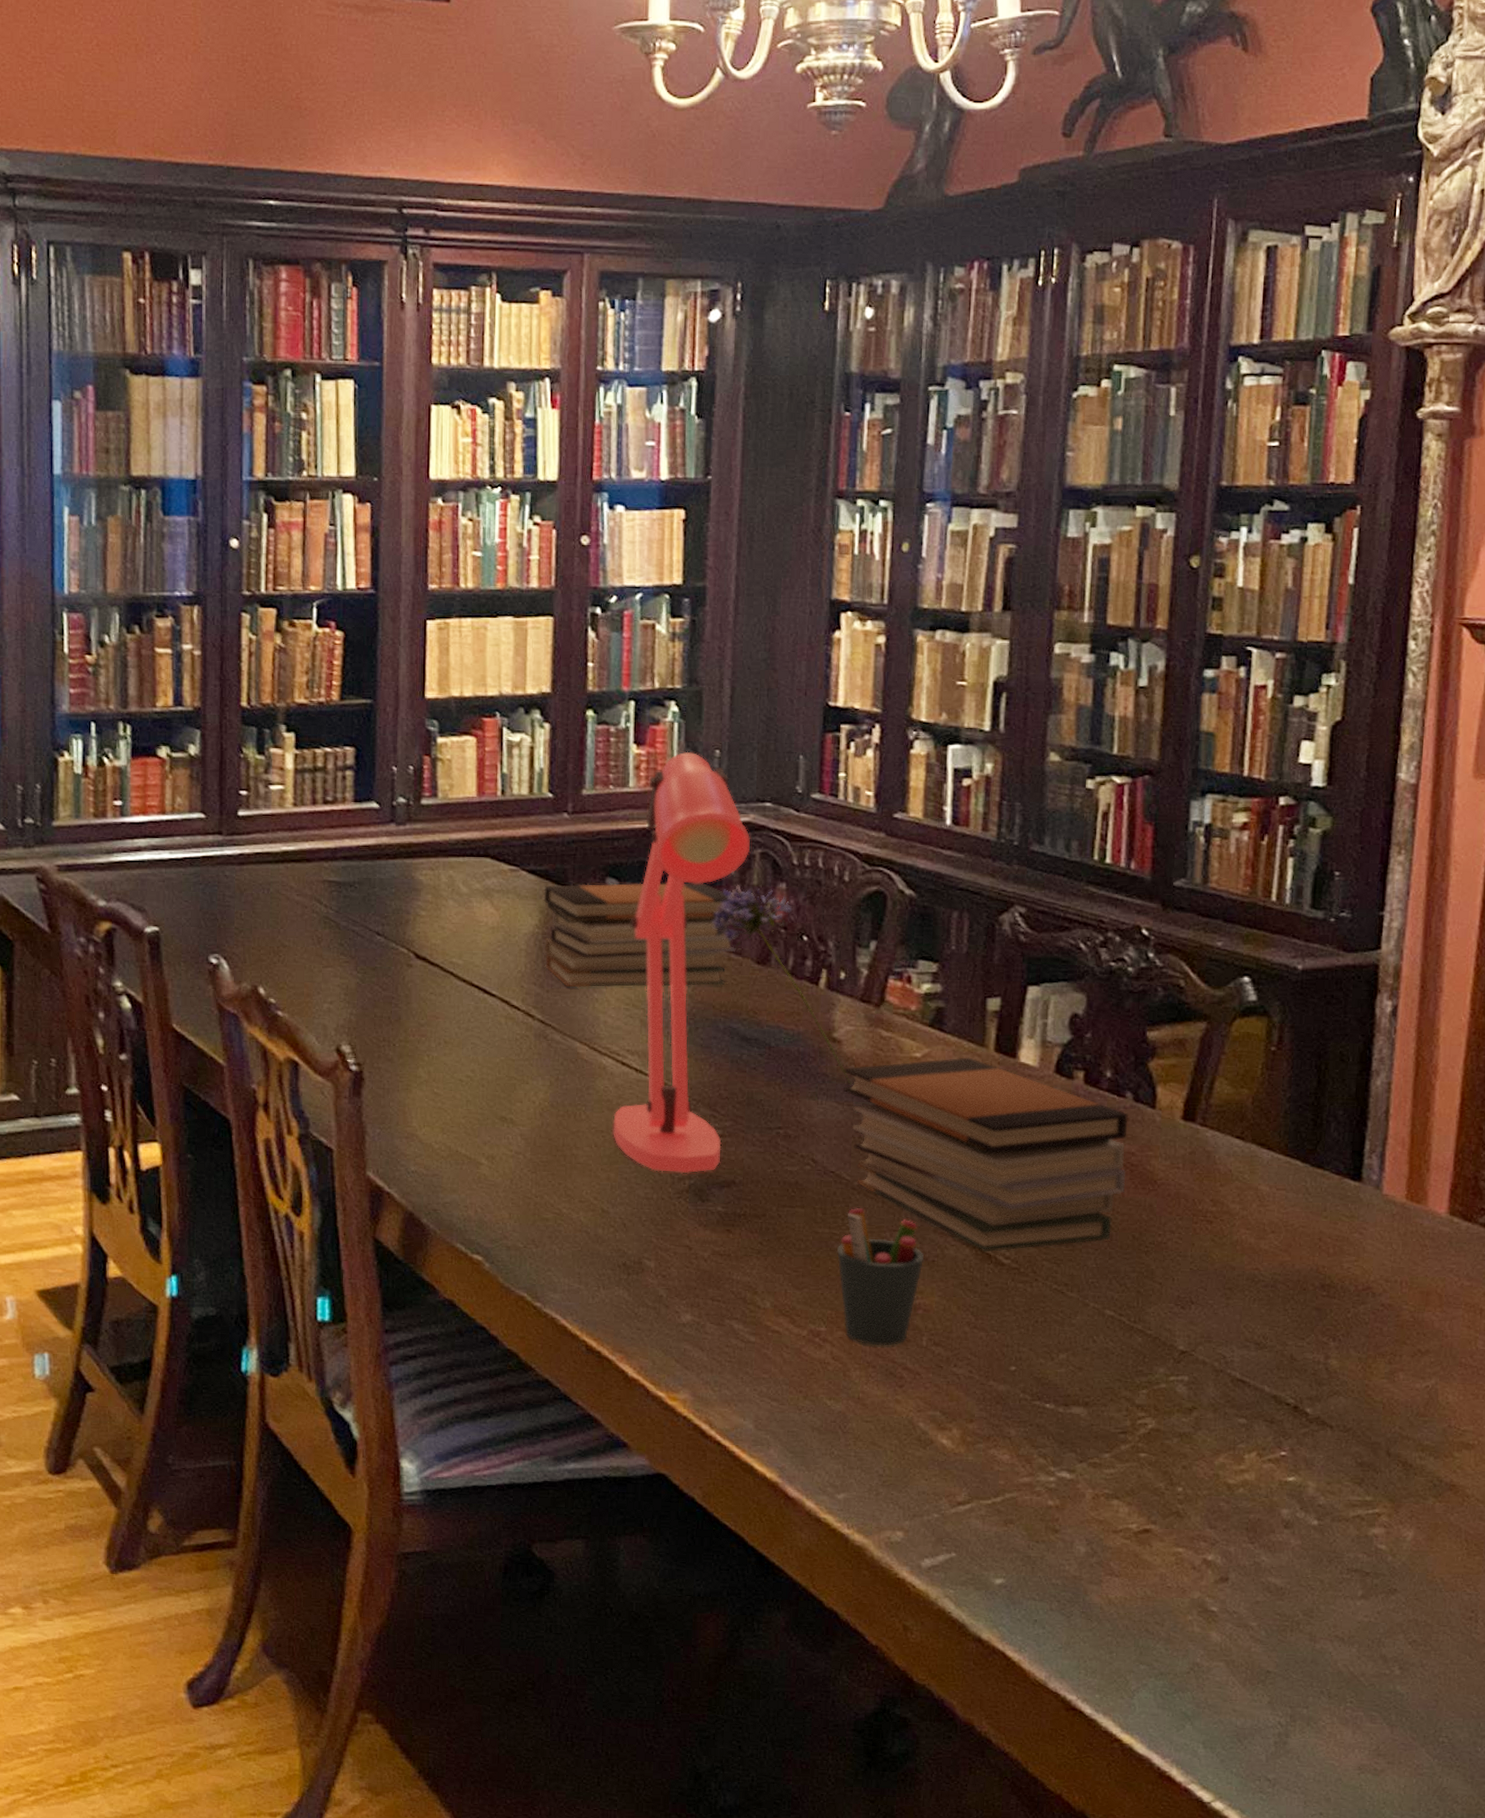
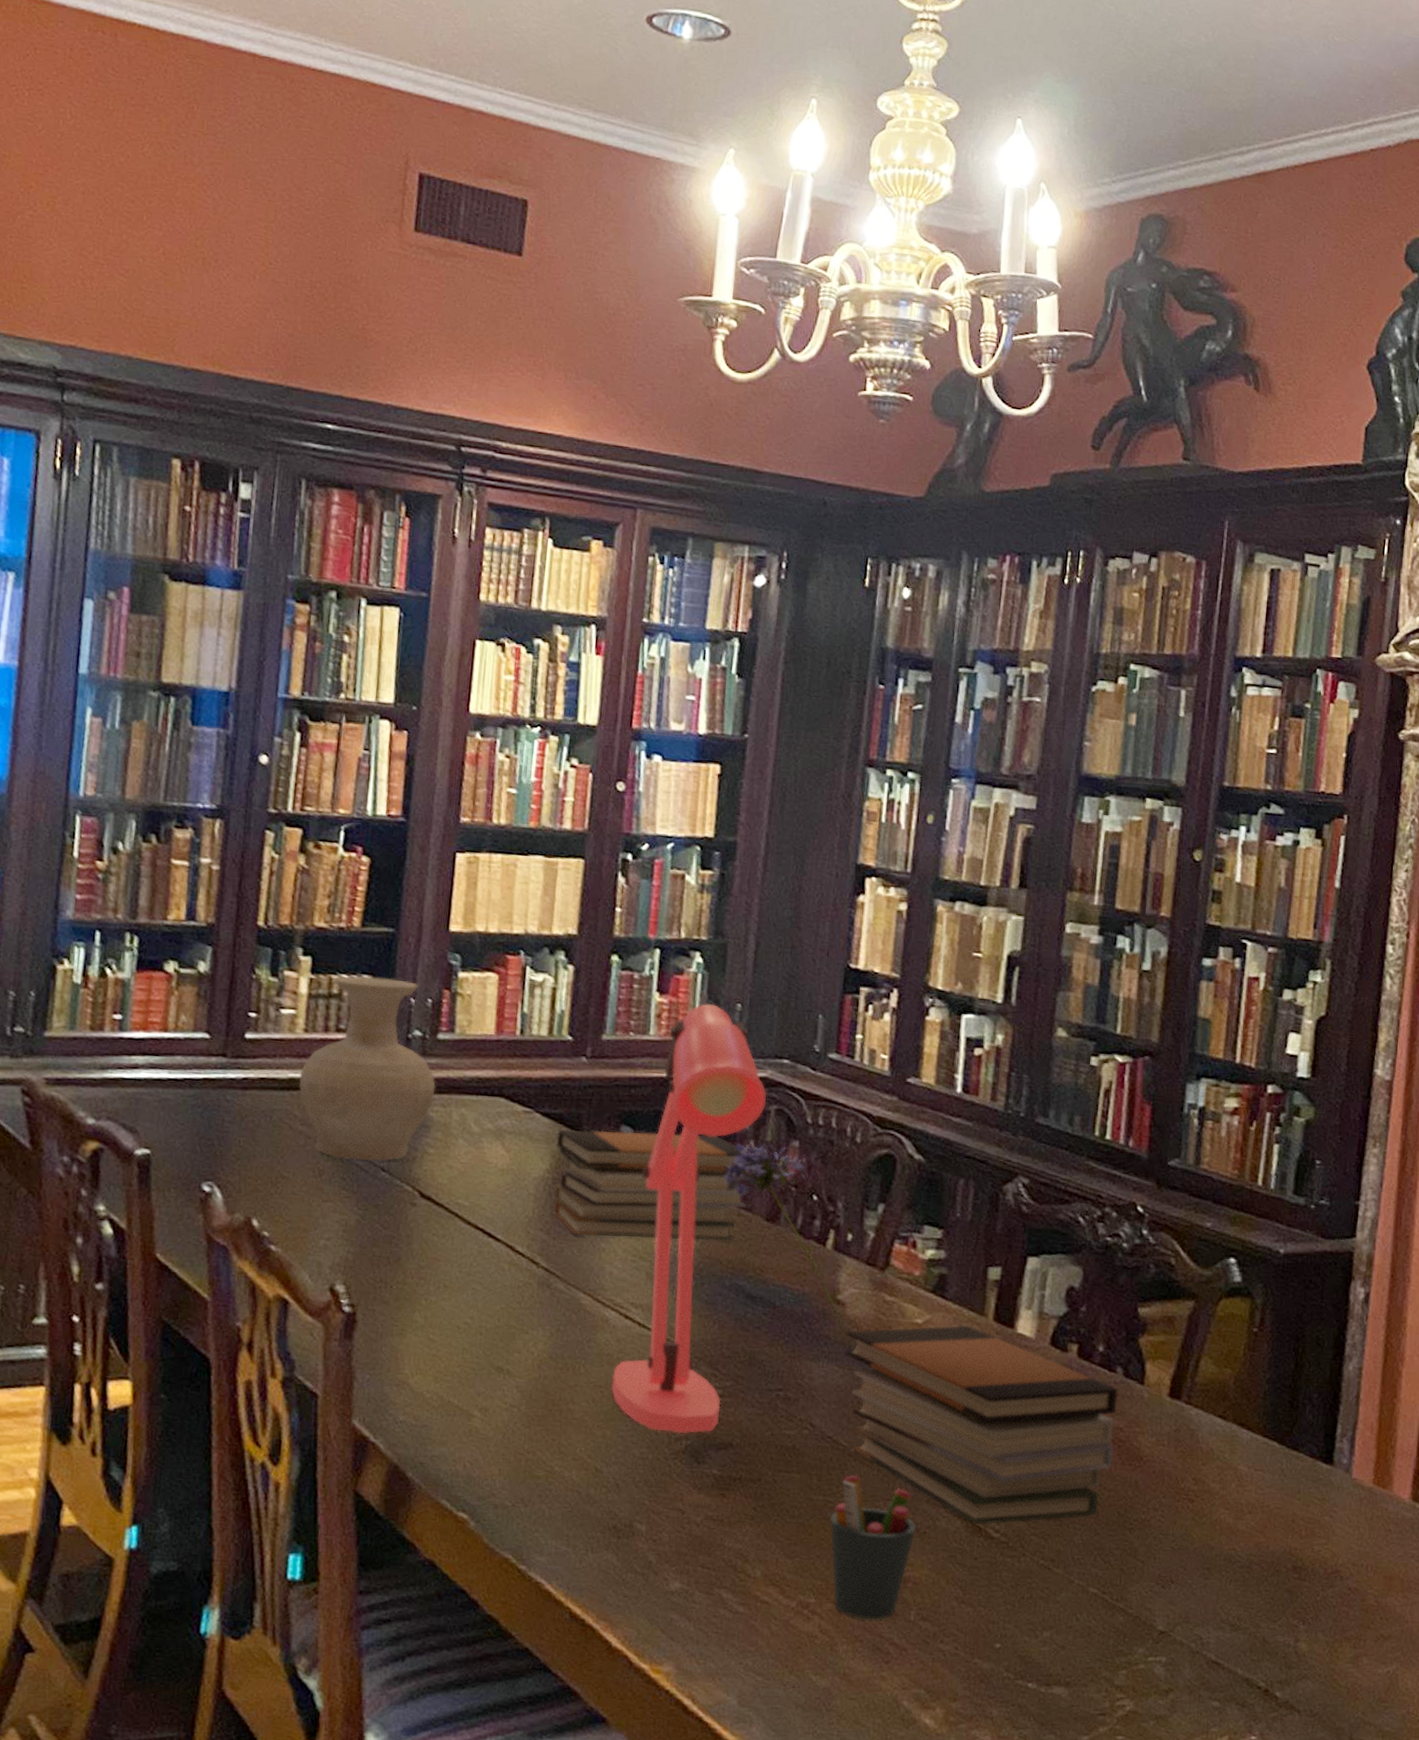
vase: none [292,748,423,927] -> present [299,975,436,1161]

